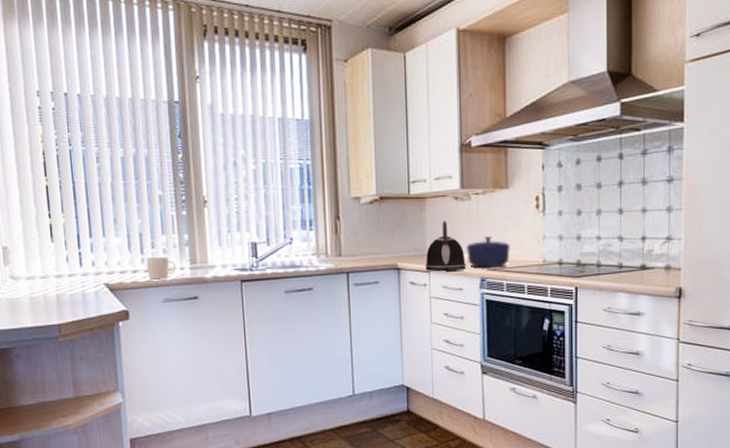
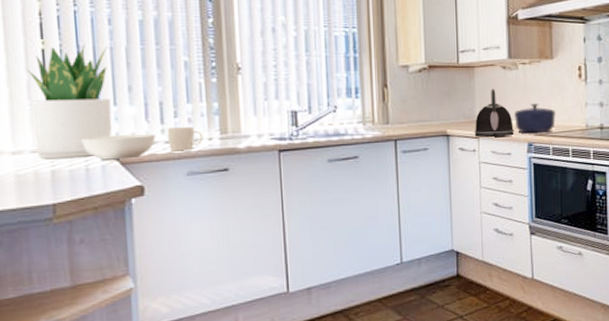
planter: none [35,180,102,285] -> present [26,44,112,160]
bowl: none [77,263,137,286] -> present [80,134,156,160]

